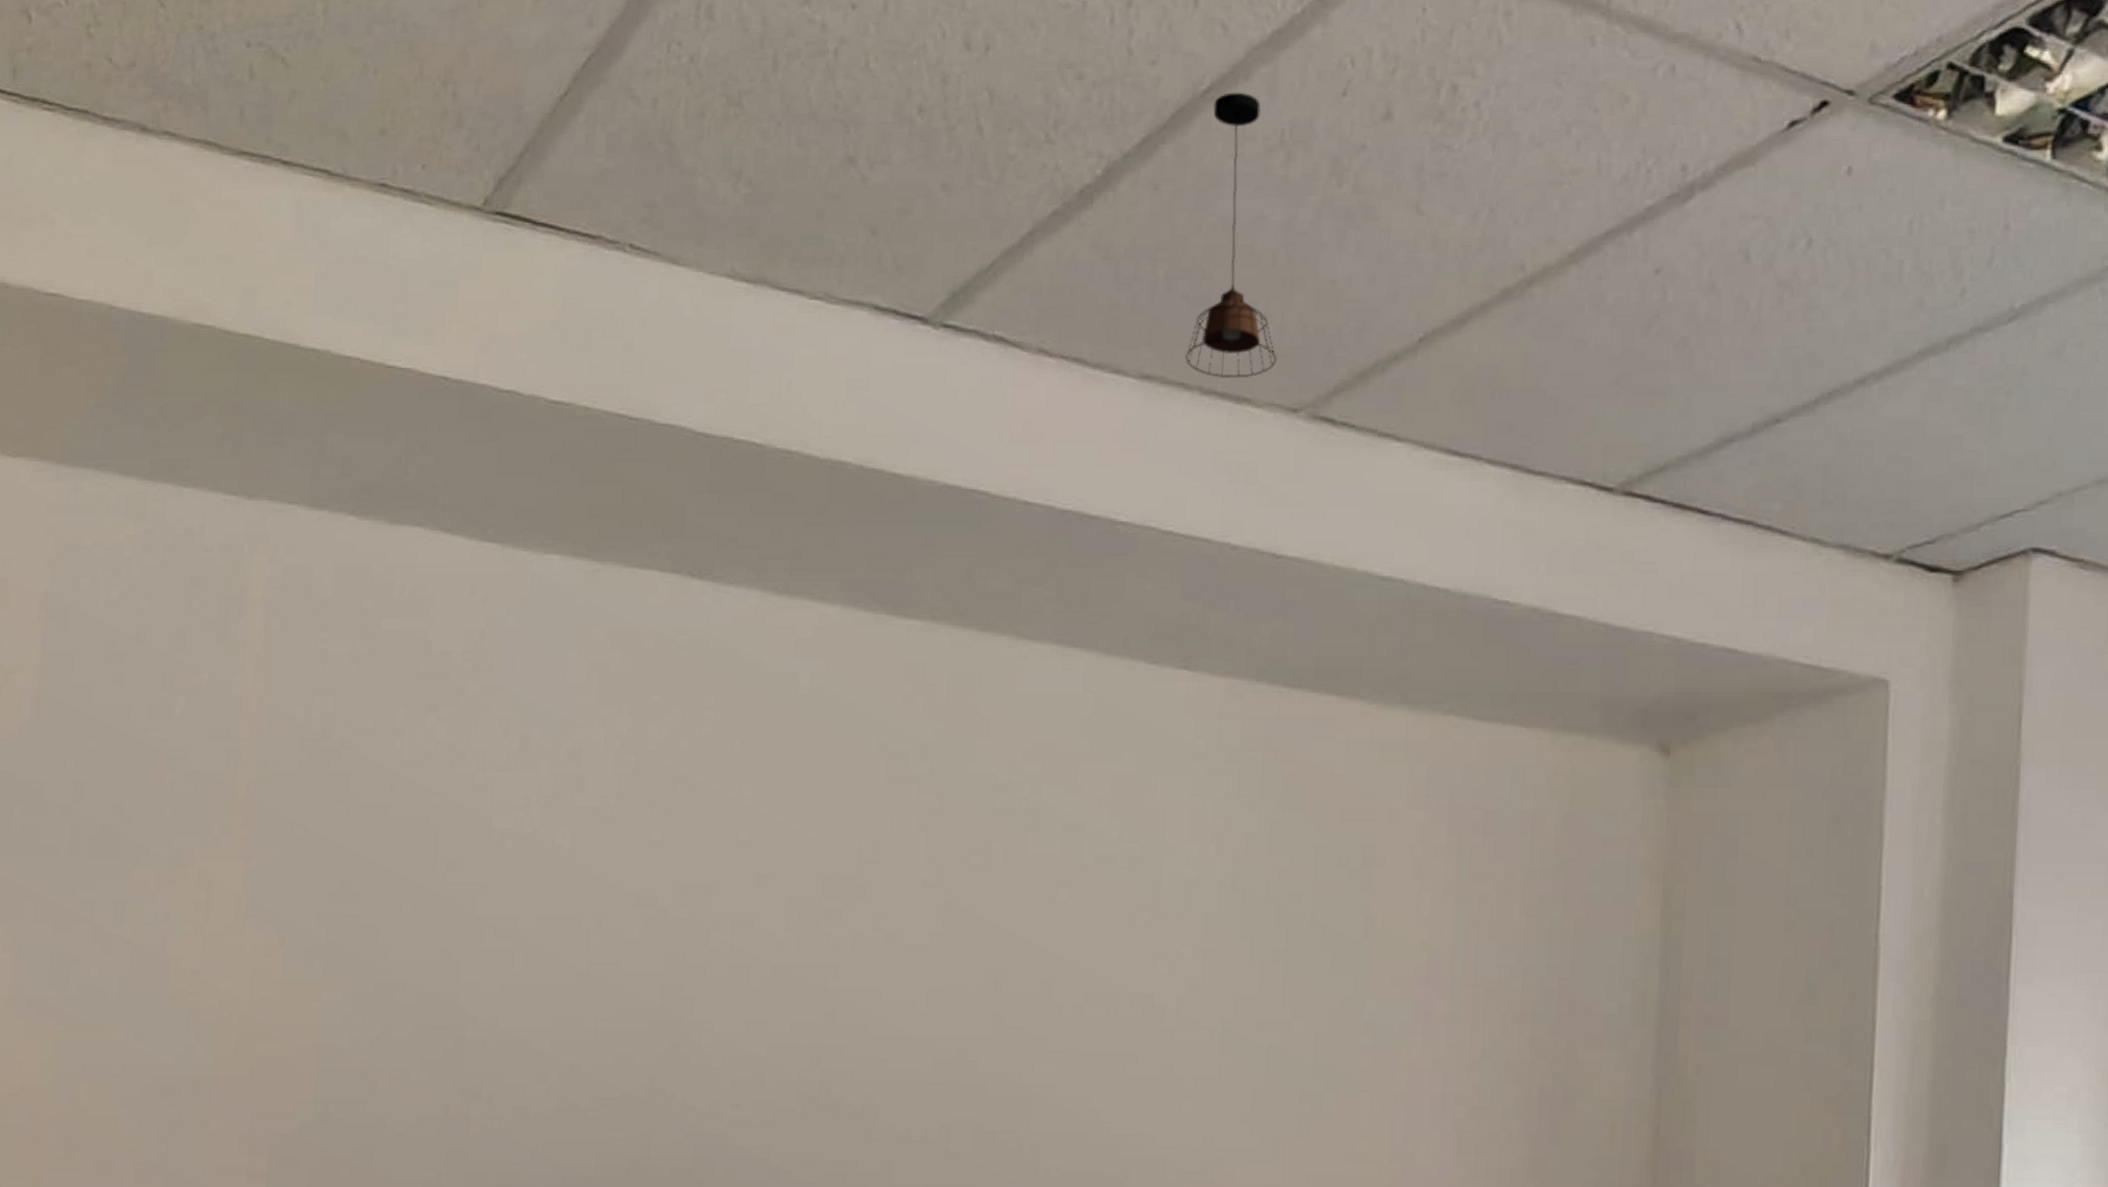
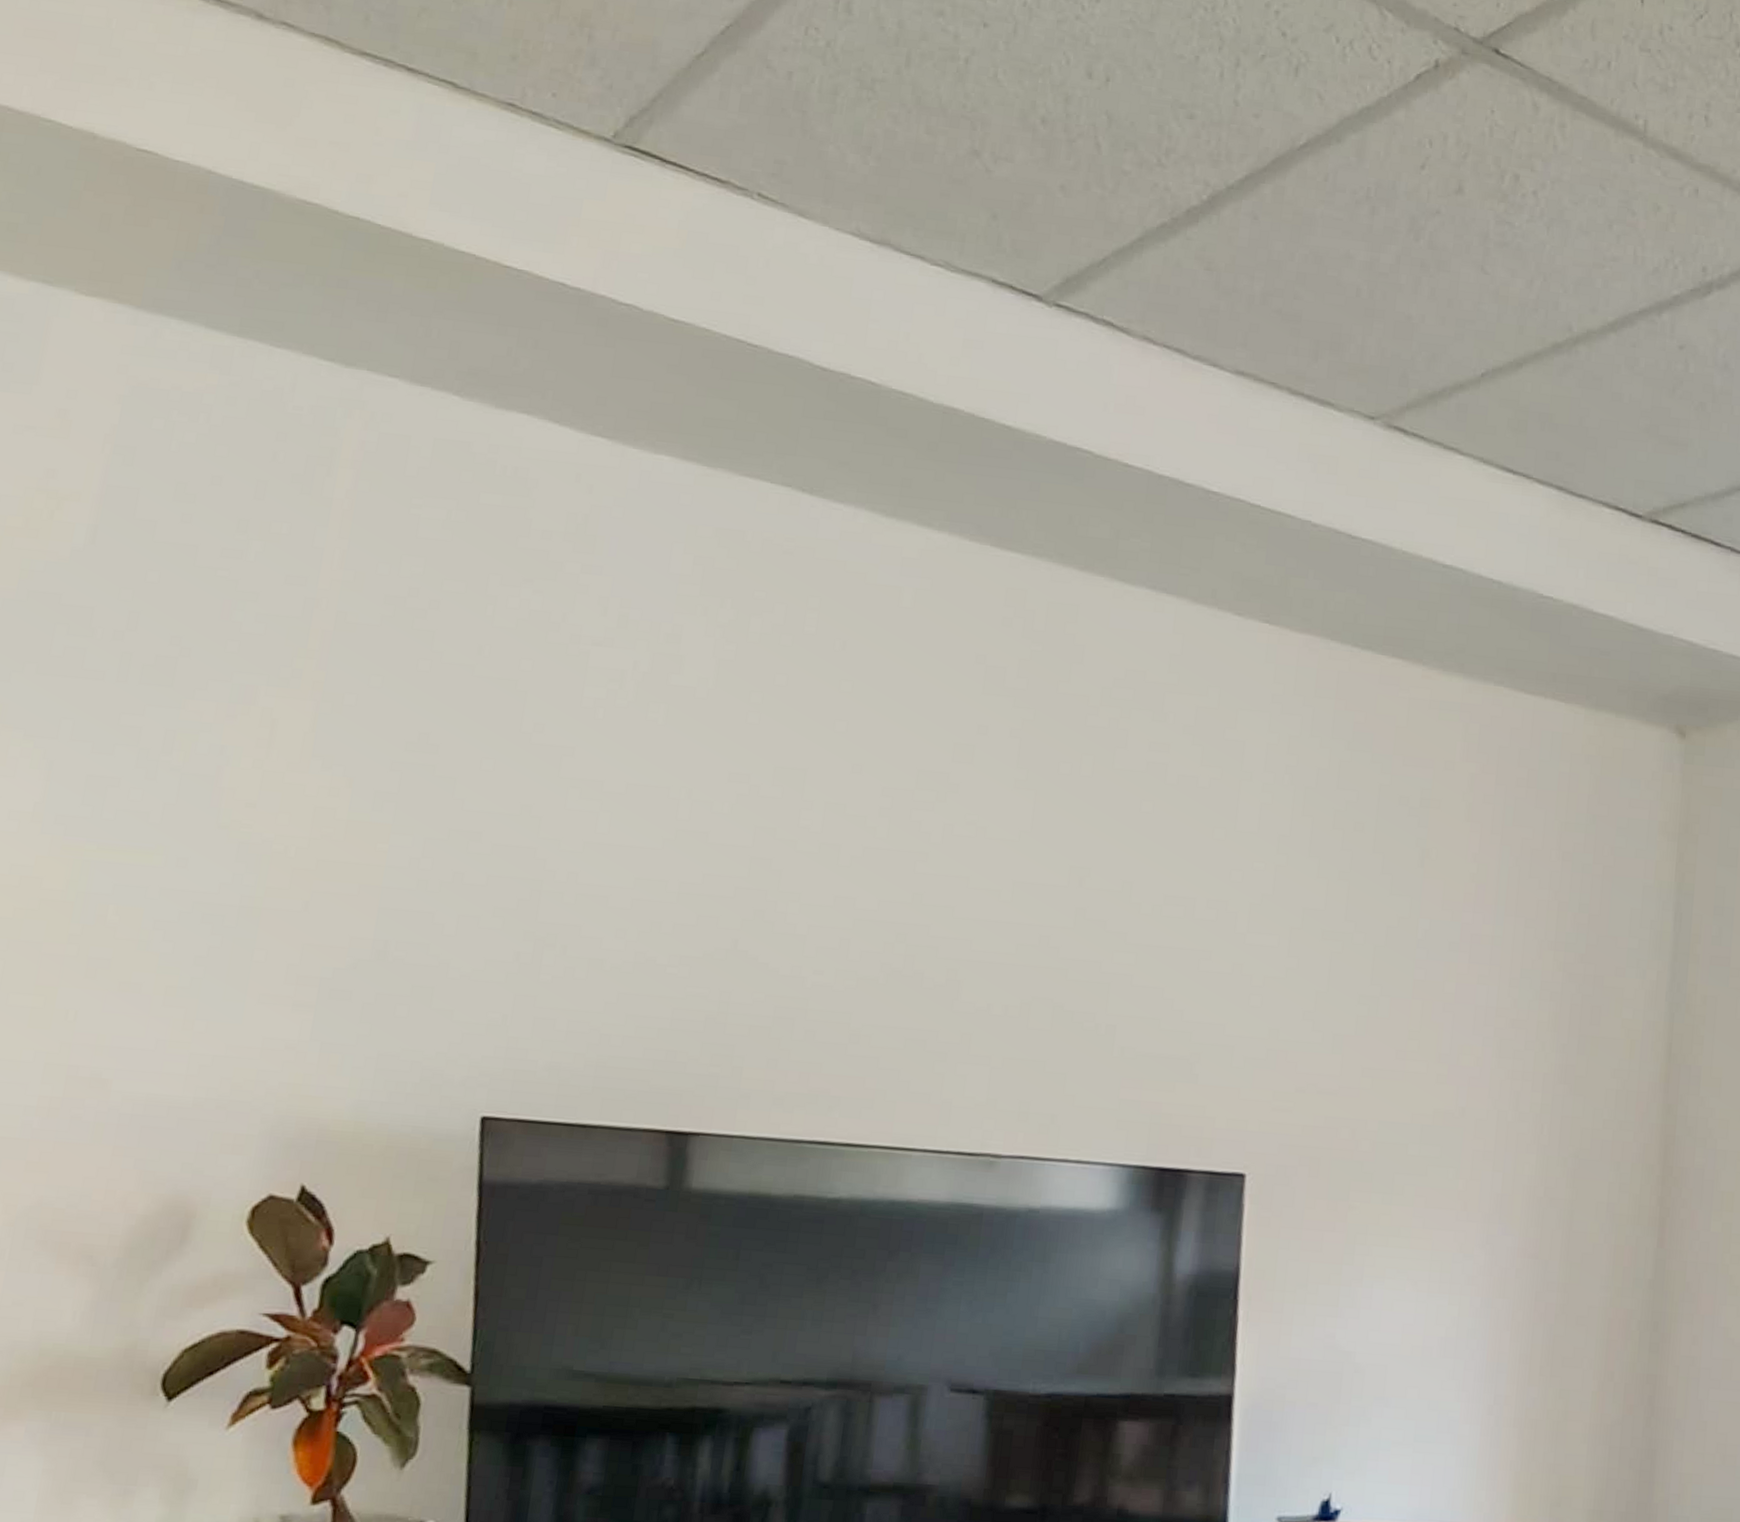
pendant light: present [1185,92,1277,378] -> none [1276,150,1358,386]

